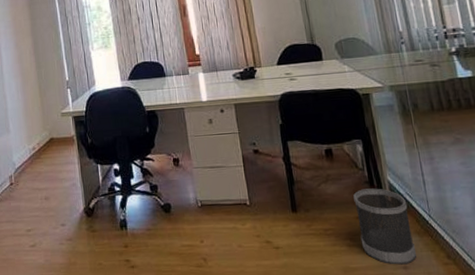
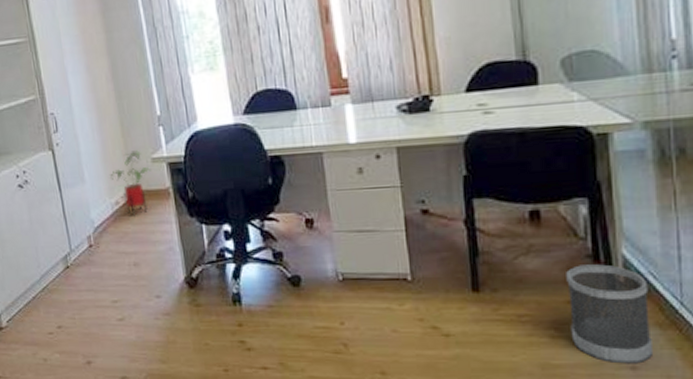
house plant: none [29,107,61,159] -> present [110,150,152,216]

